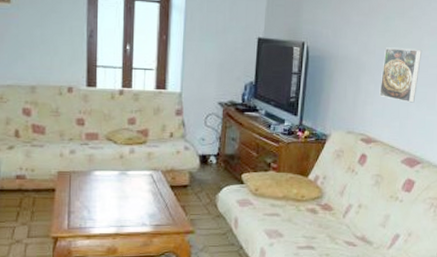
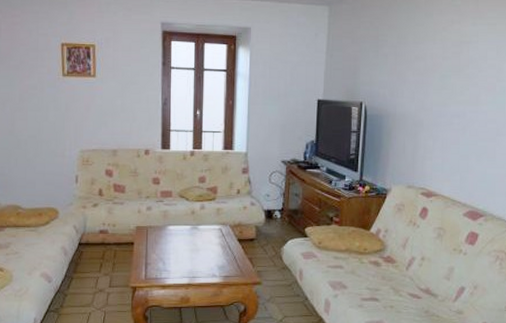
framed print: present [379,47,423,103] -> none [438,104,480,157]

